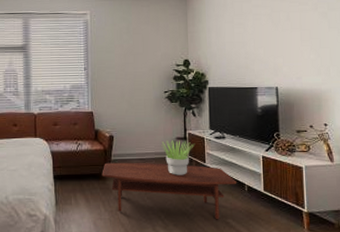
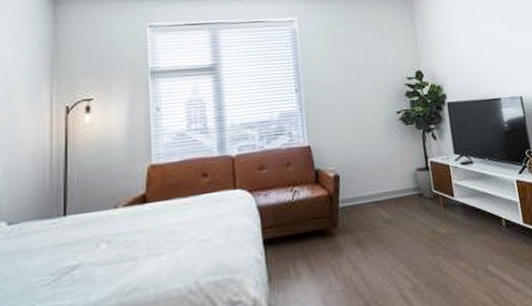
coffee table: present [102,162,237,220] -> none [328,200,493,278]
potted plant: present [161,140,194,175] -> none [399,171,439,218]

